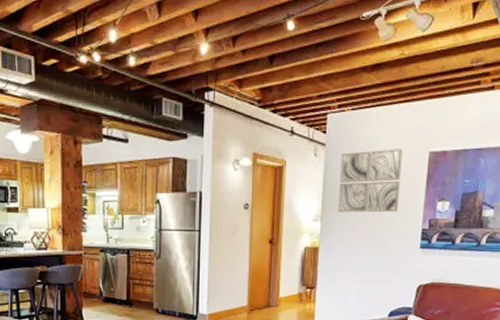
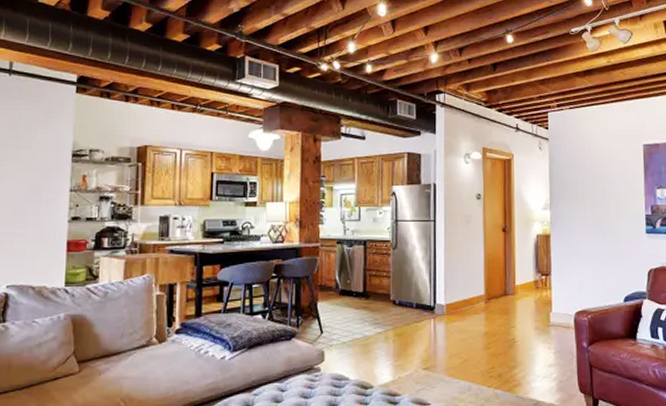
wall art: present [338,149,403,213] -> none [564,142,621,201]

